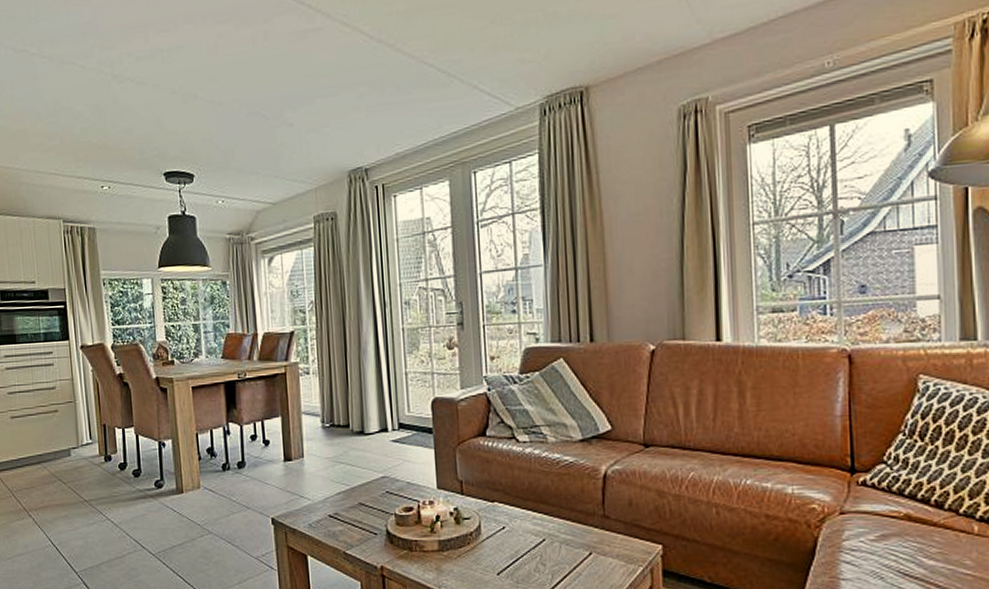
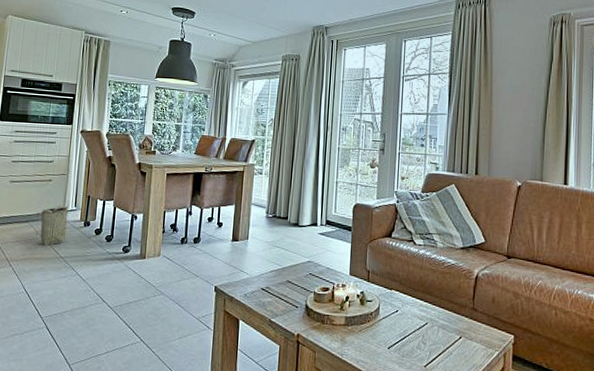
basket: none [47,439,88,488] -> present [36,205,69,245]

